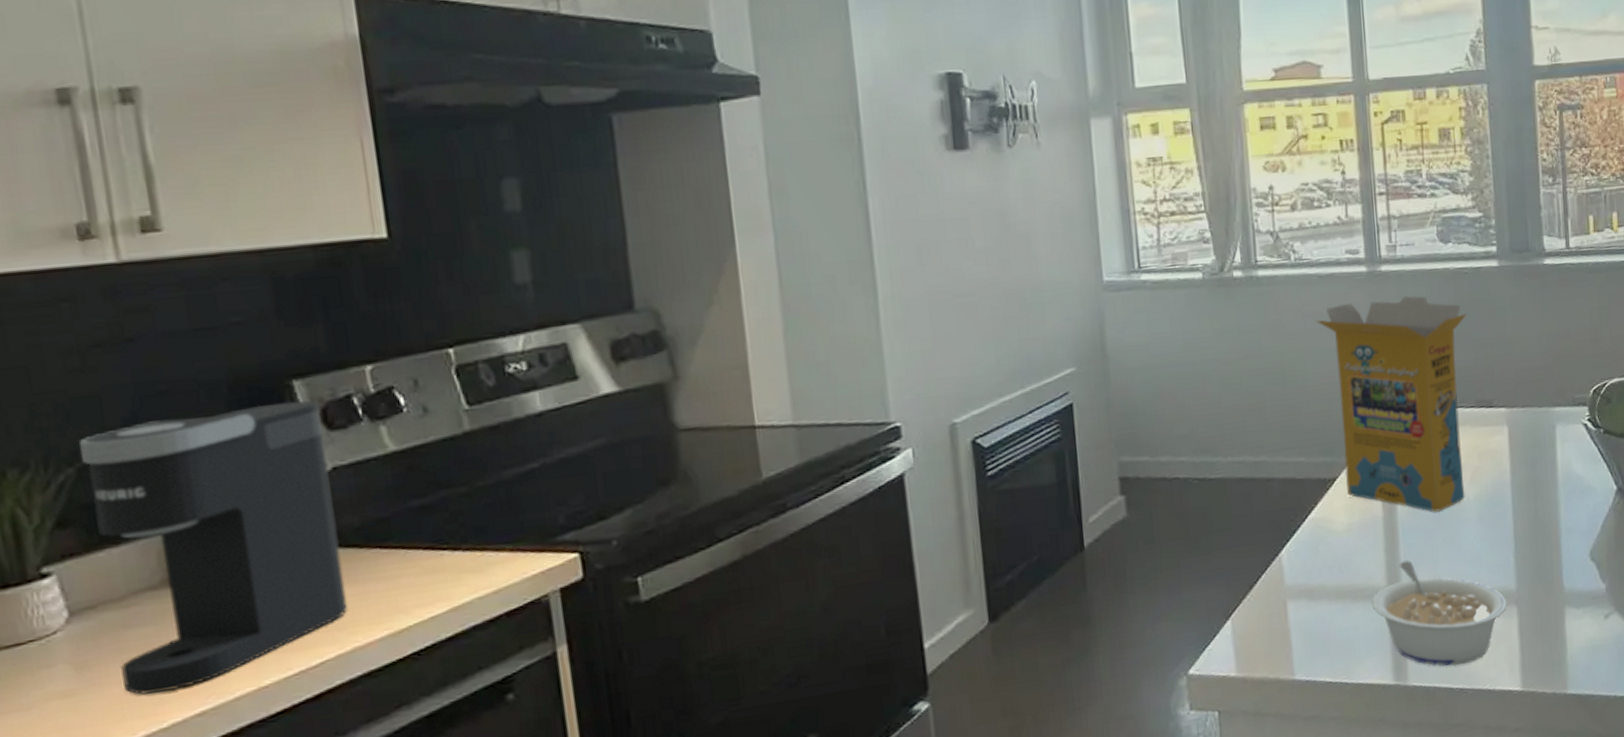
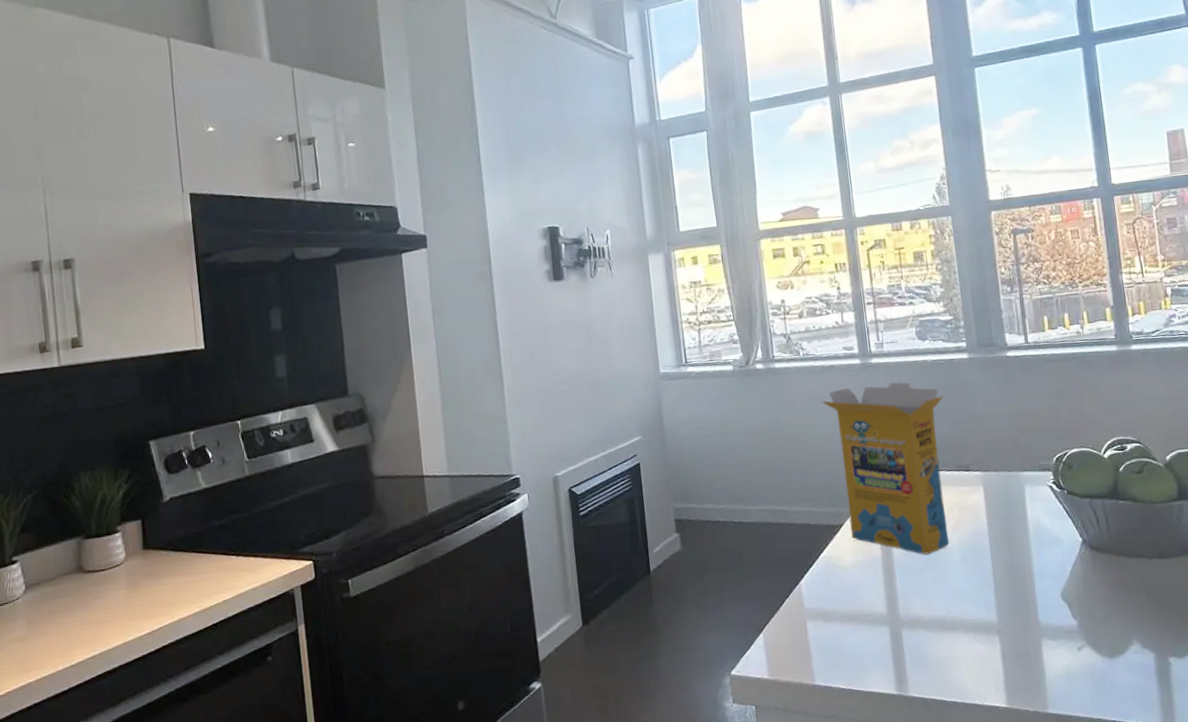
coffee maker: present [80,400,349,695] -> none [35,454,177,642]
legume: present [1371,560,1507,667] -> none [875,593,991,682]

